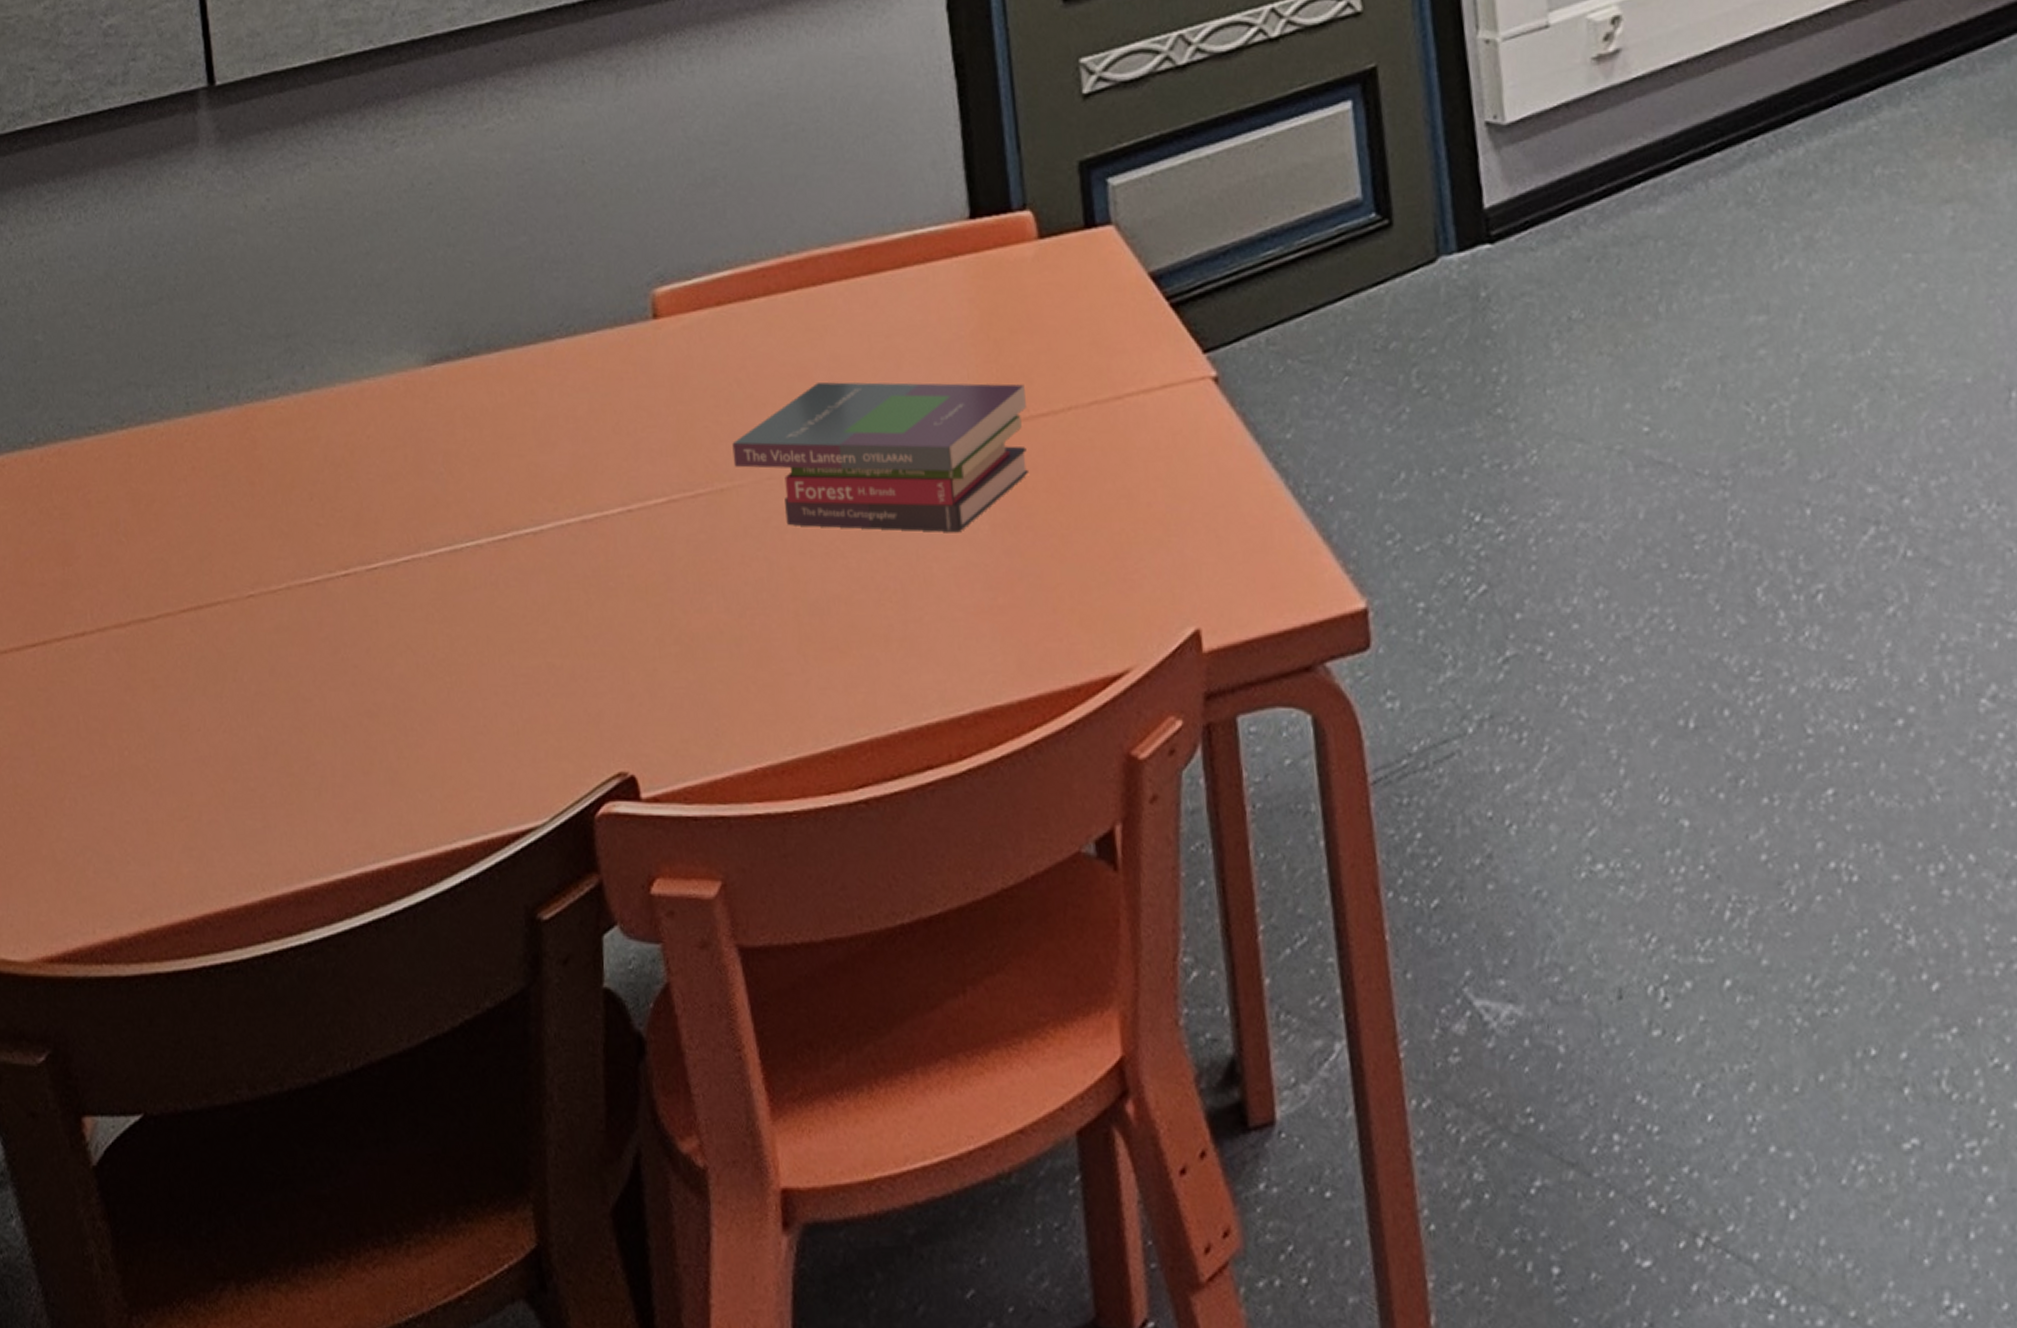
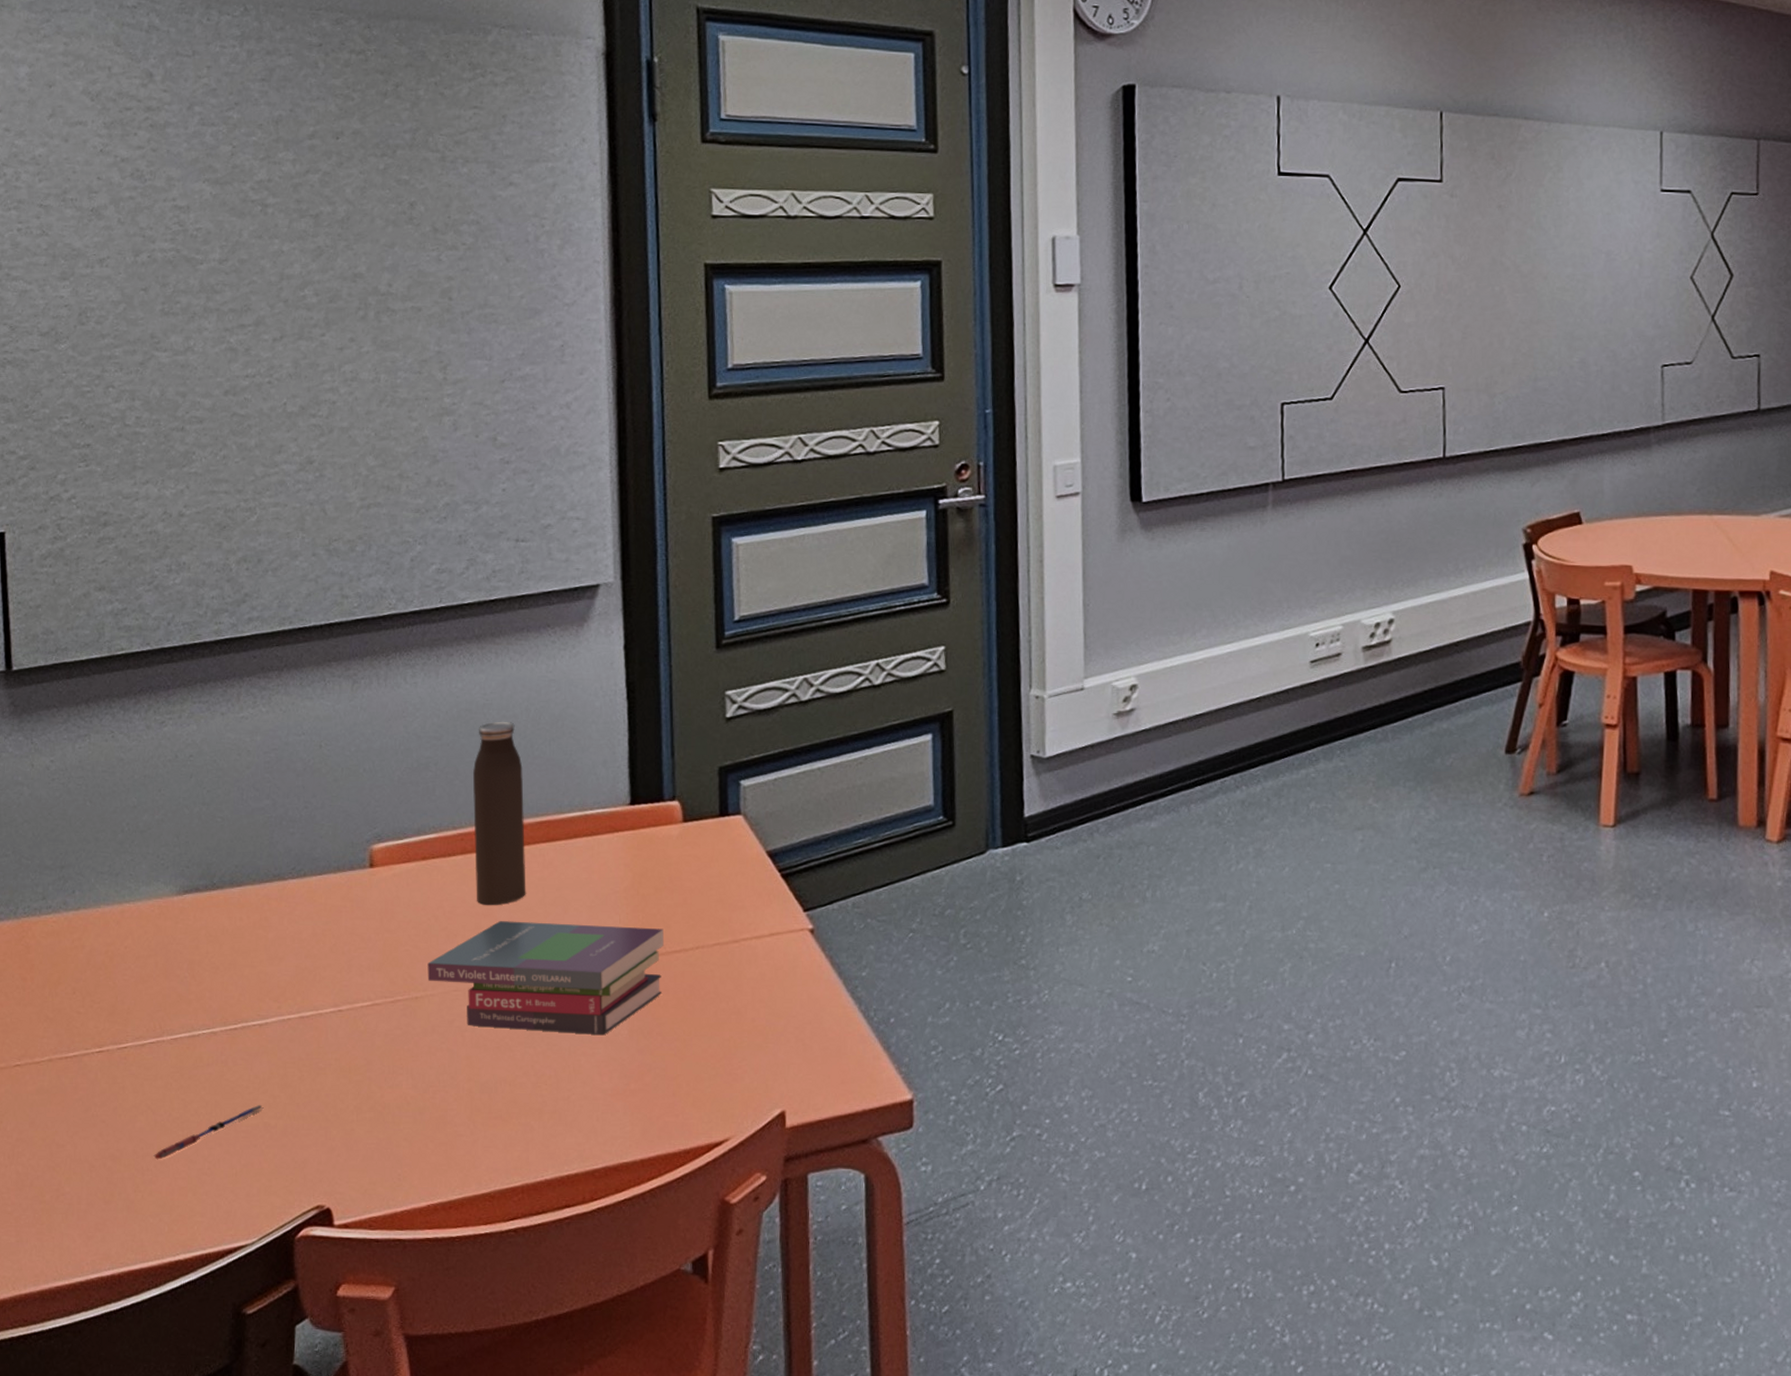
pen: none [417,640,546,716] -> present [153,1105,264,1160]
water bottle: none [770,115,848,362] -> present [472,721,526,905]

